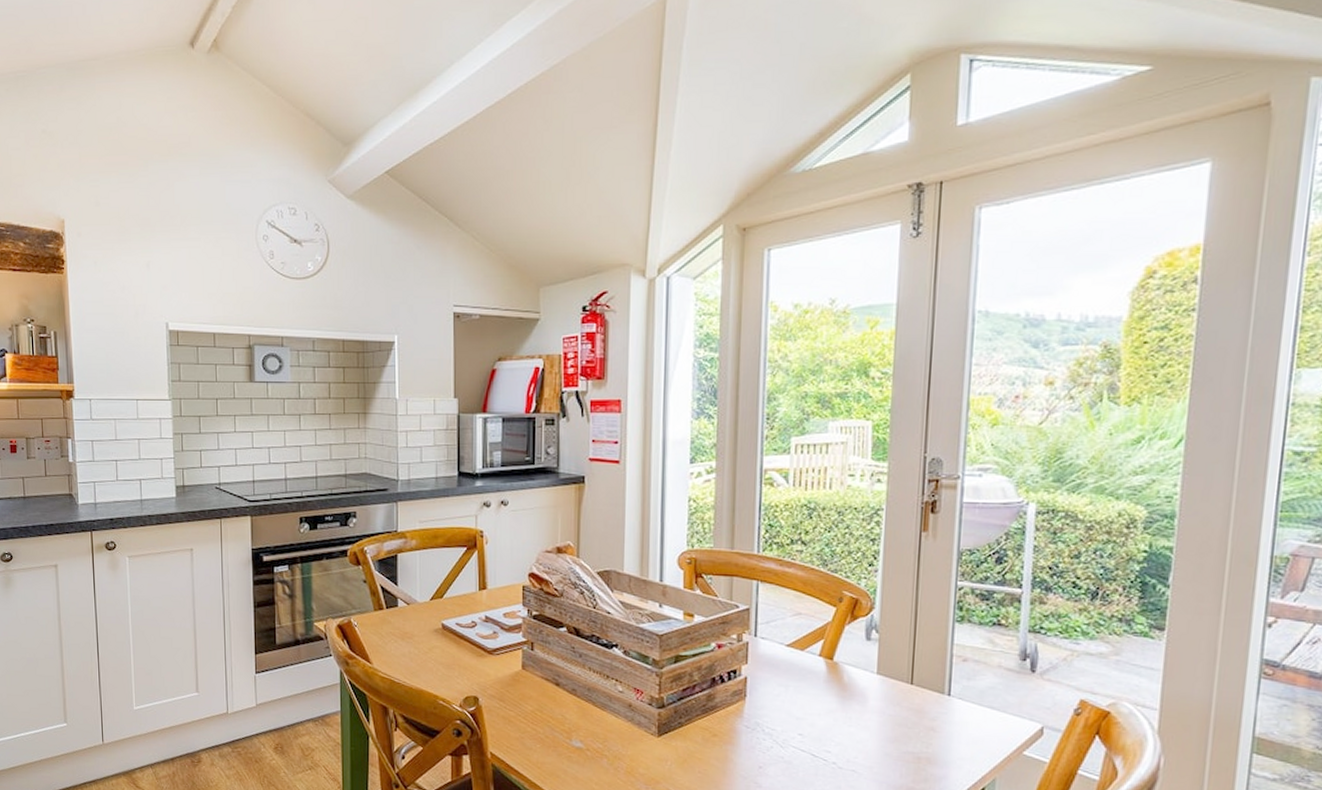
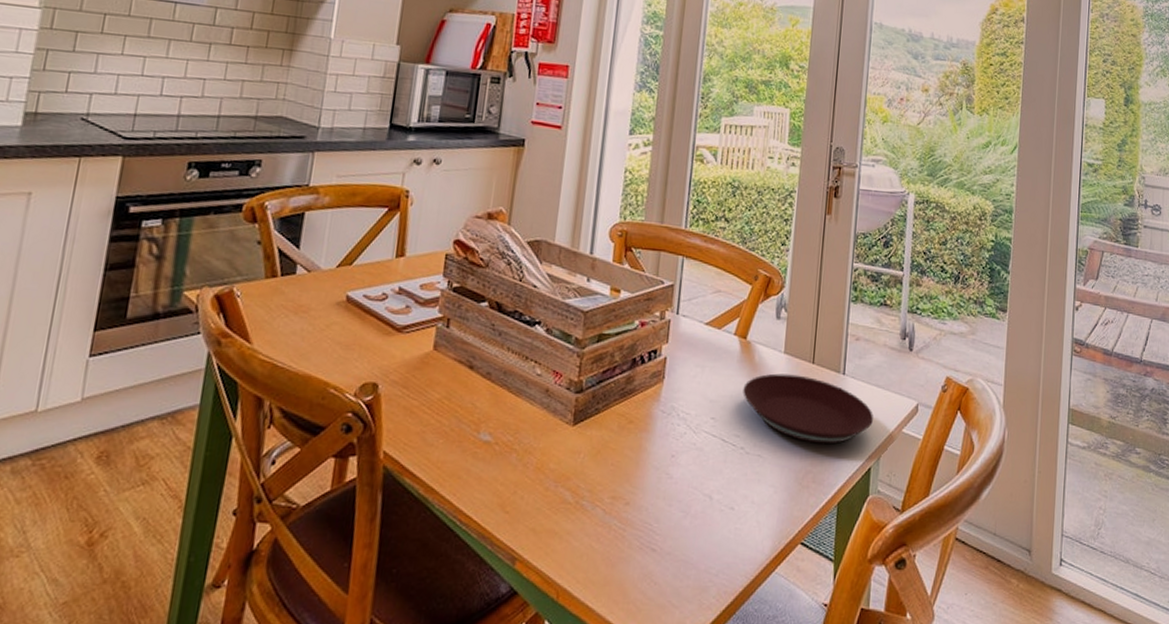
plate: none [832,693,987,764] -> present [743,373,873,445]

